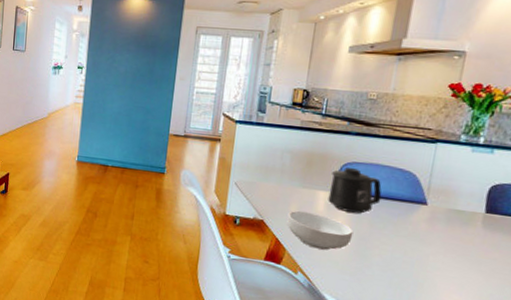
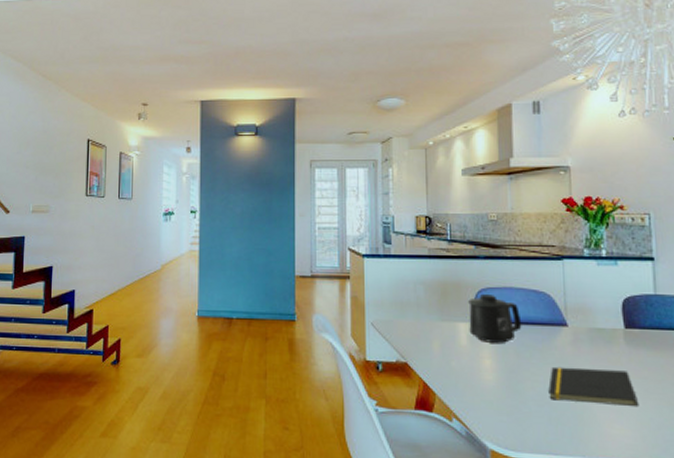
cereal bowl: present [286,210,354,251] -> none [431,347,502,389]
notepad: none [394,239,483,284] -> present [548,366,640,408]

